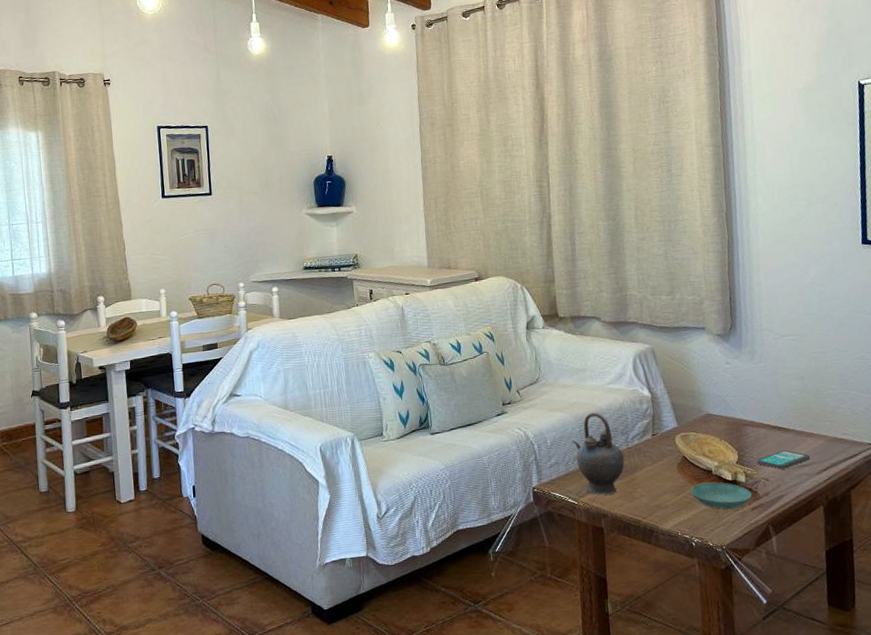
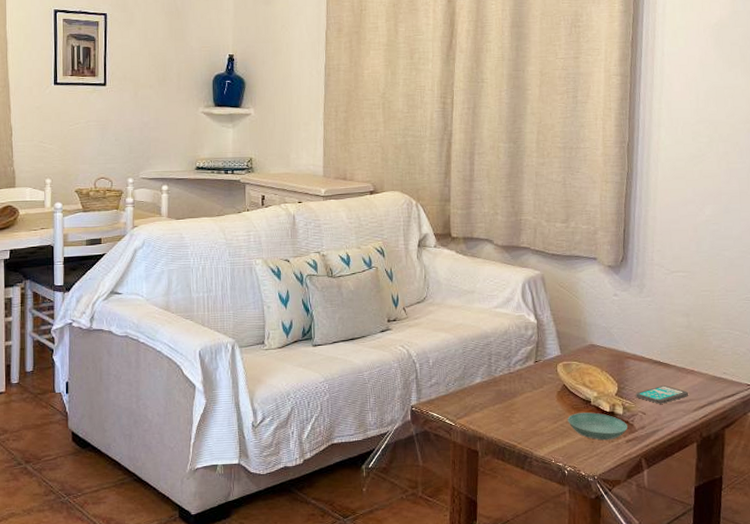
teapot: present [573,412,625,495] -> none [455,335,505,418]

